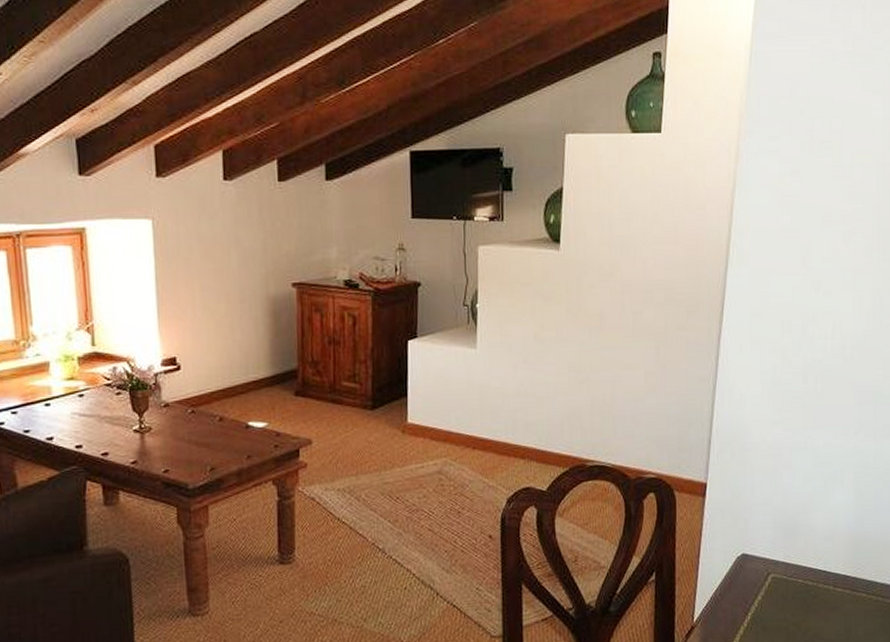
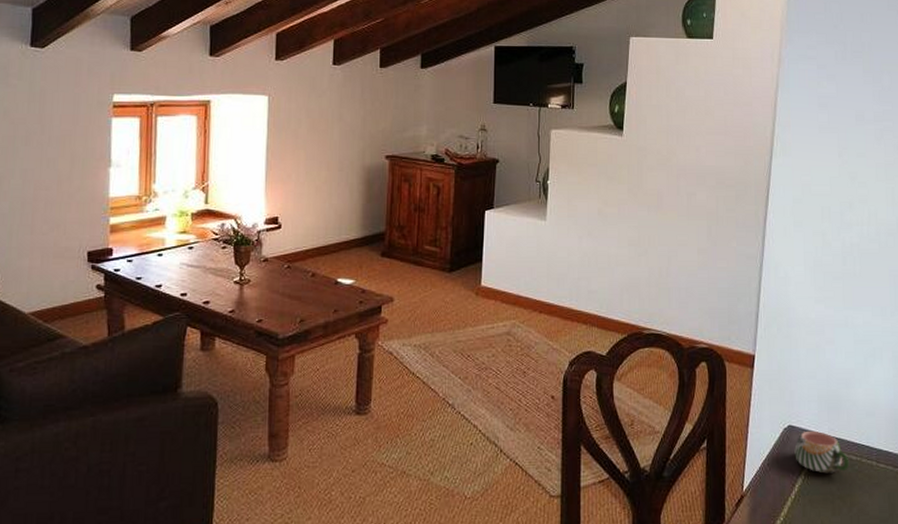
mug: none [748,558,805,601] -> present [794,430,849,474]

